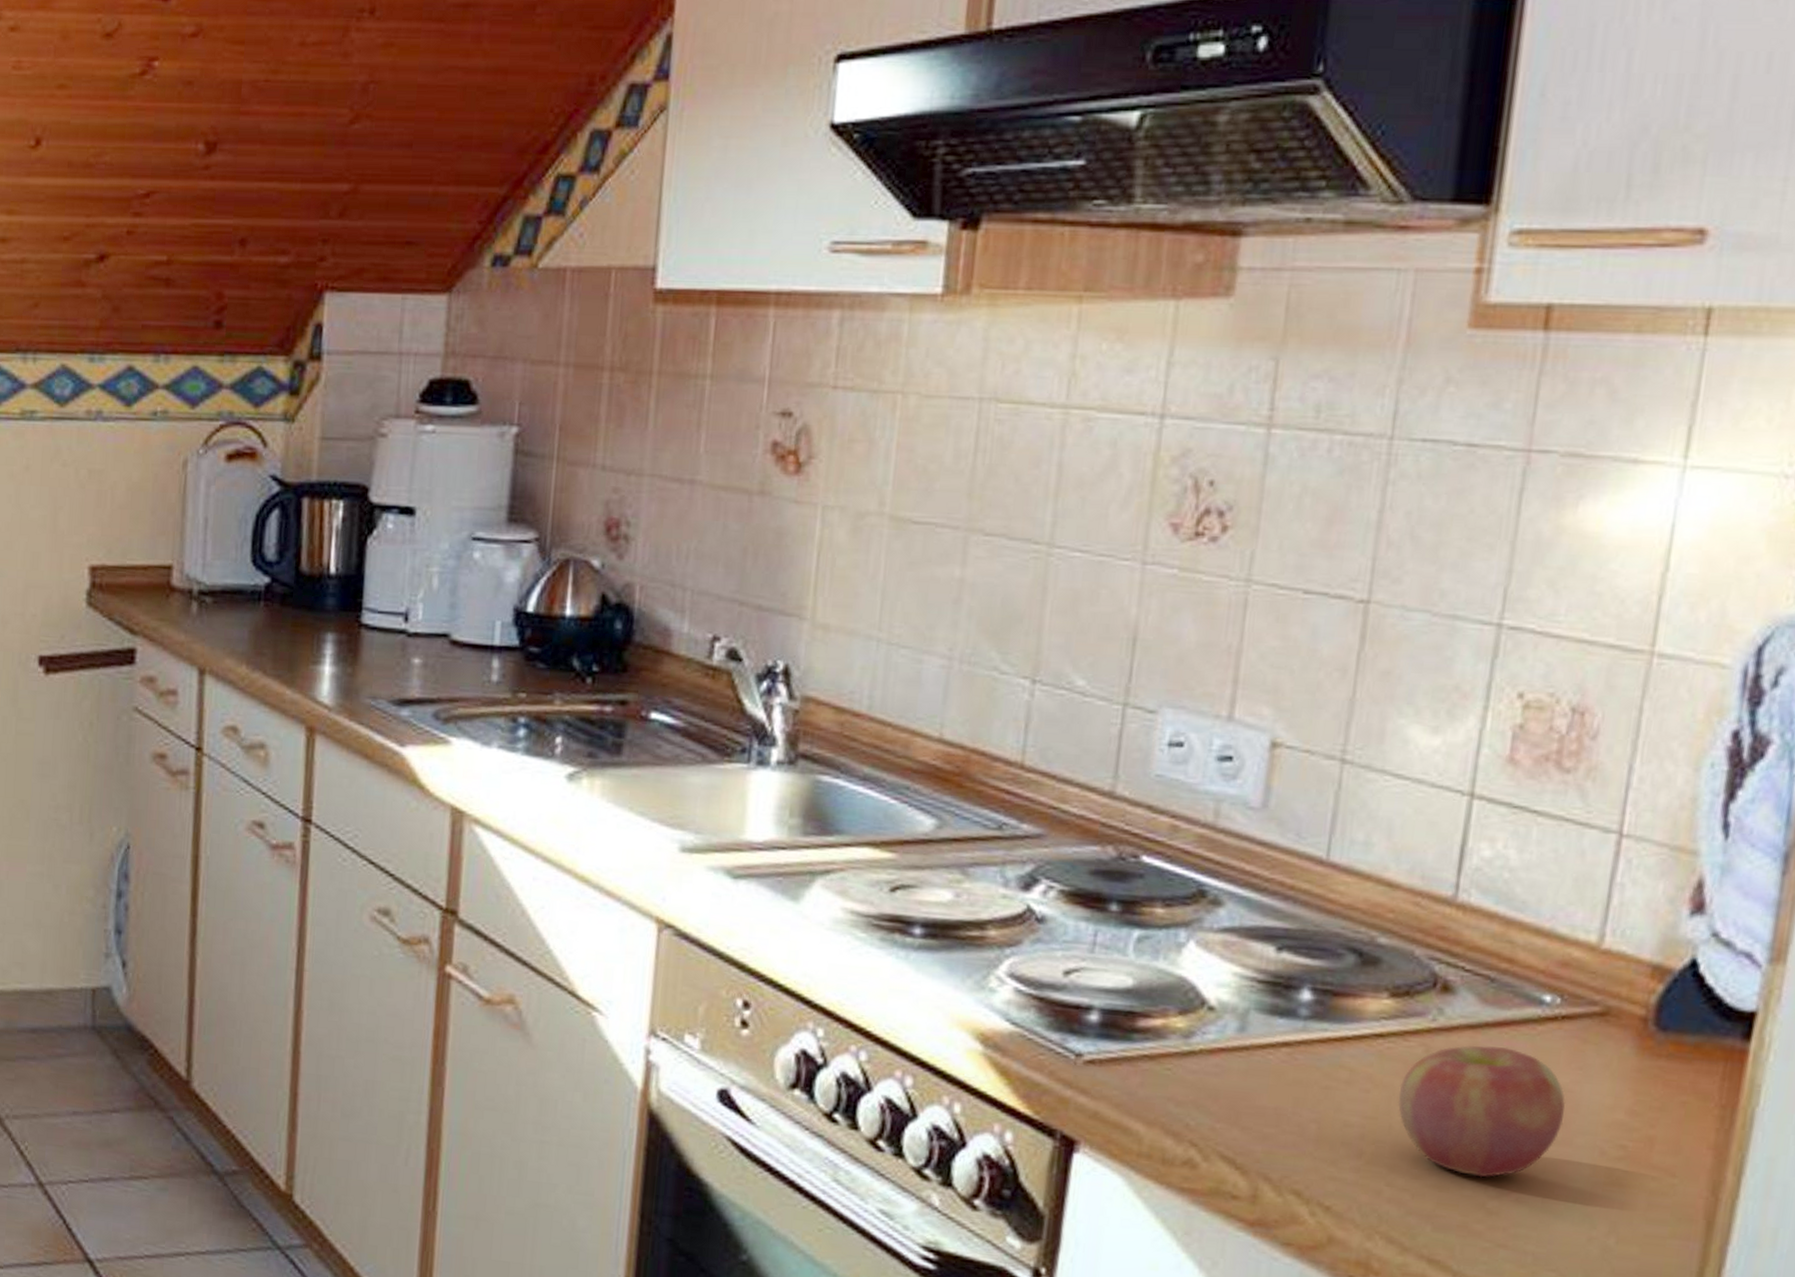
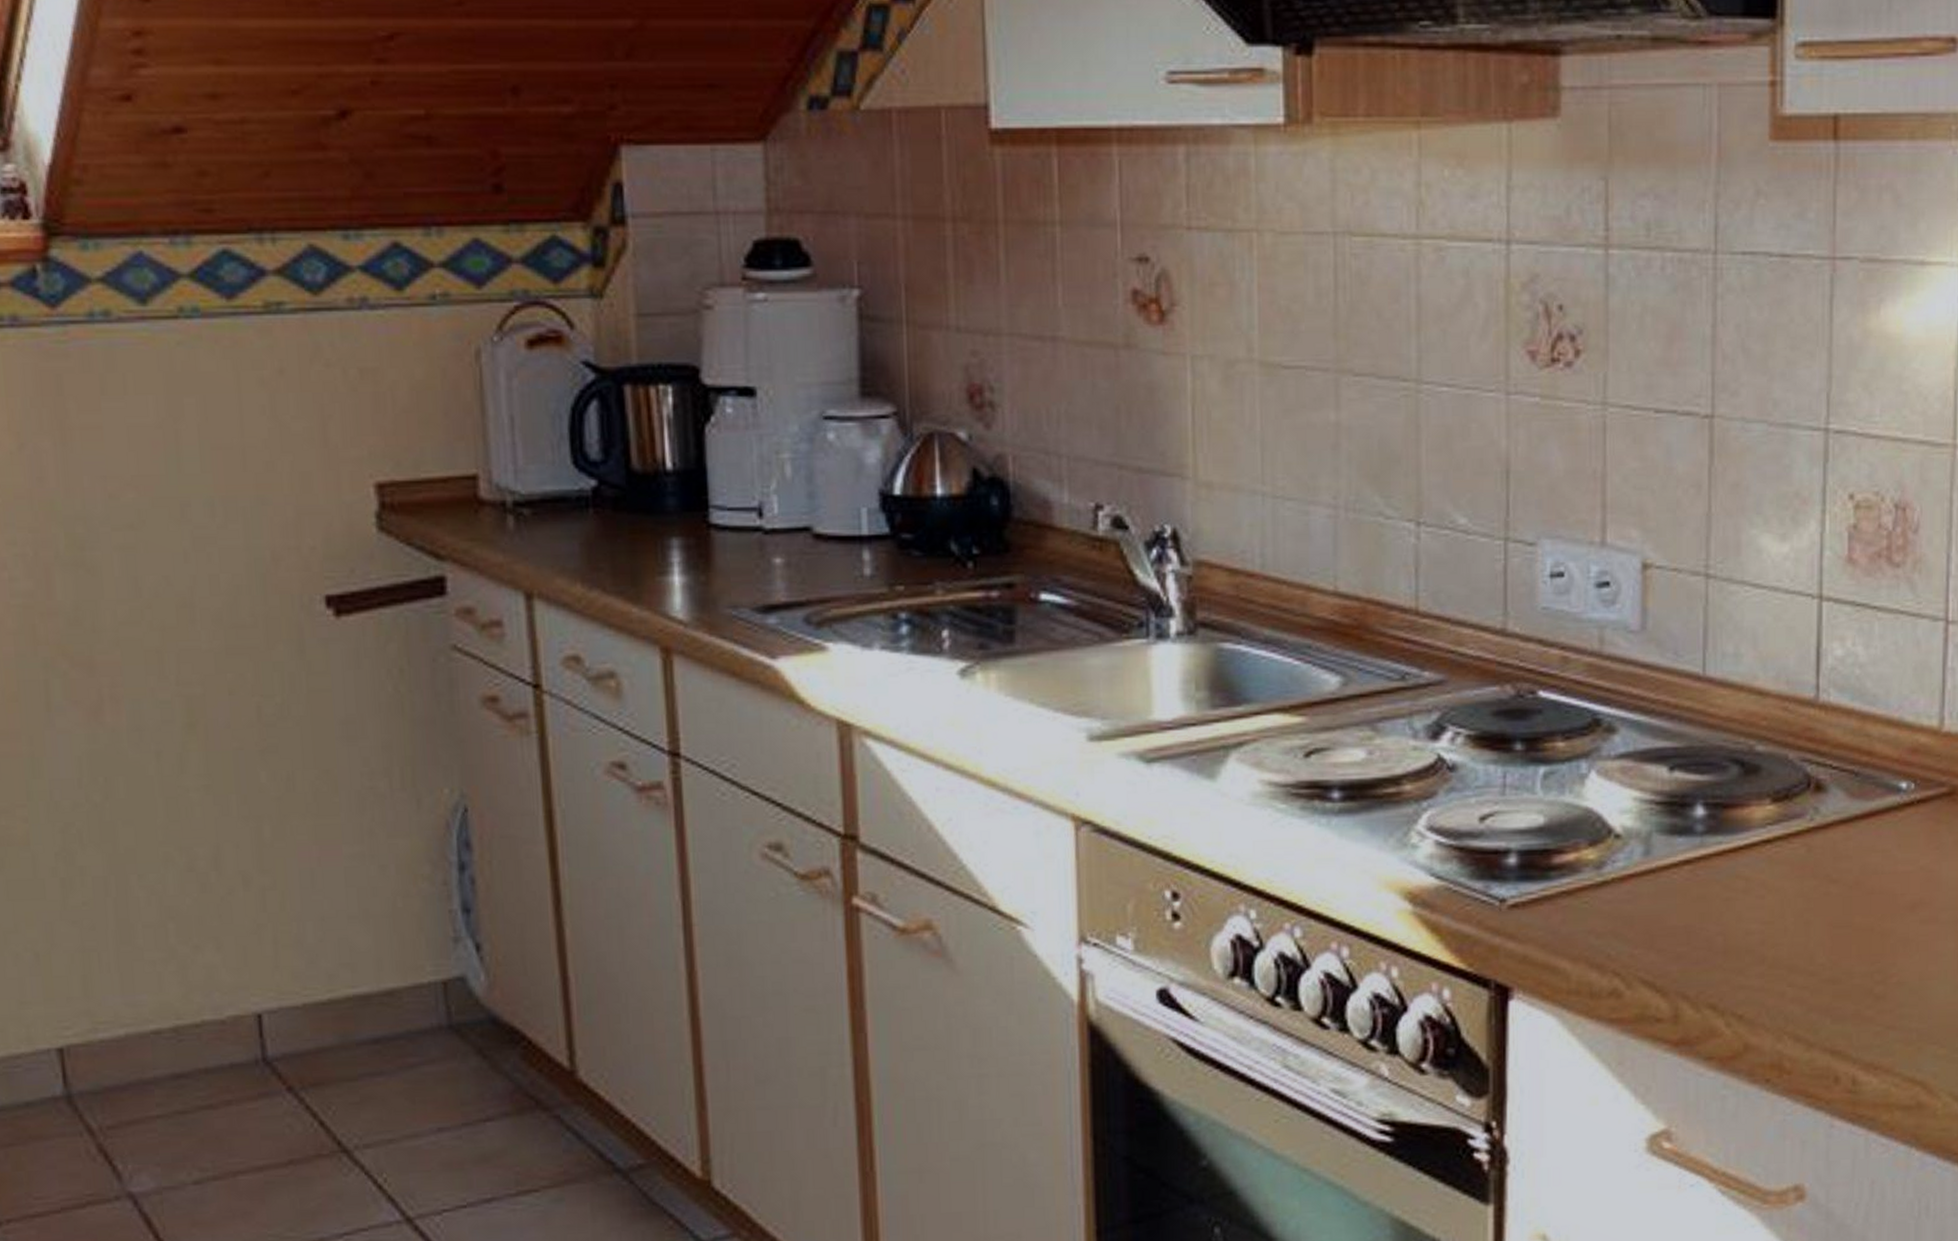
apple: present [1397,1045,1565,1178] -> none [1789,836,1929,965]

